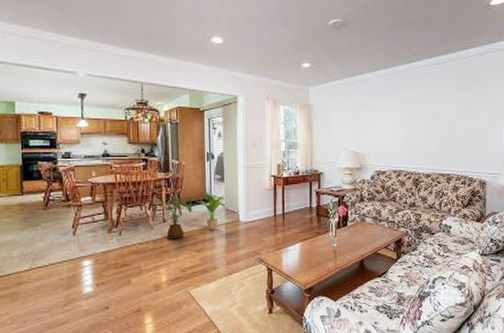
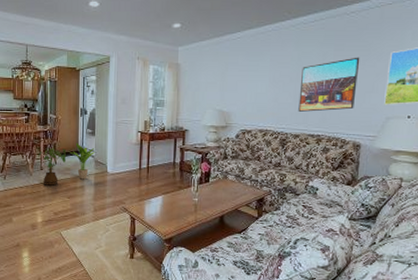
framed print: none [428,98,480,152] -> present [298,57,360,112]

